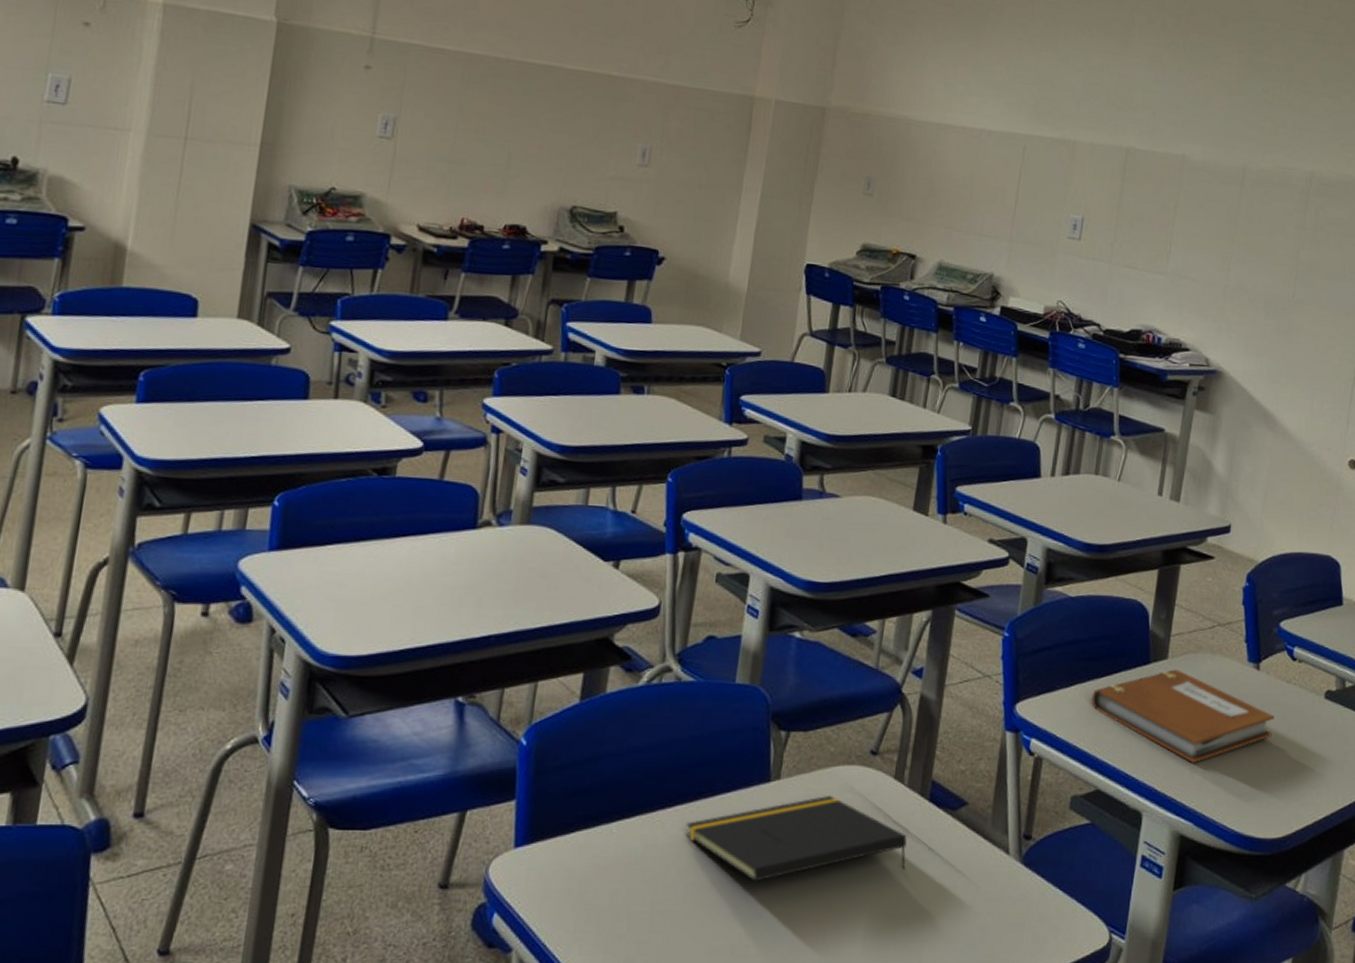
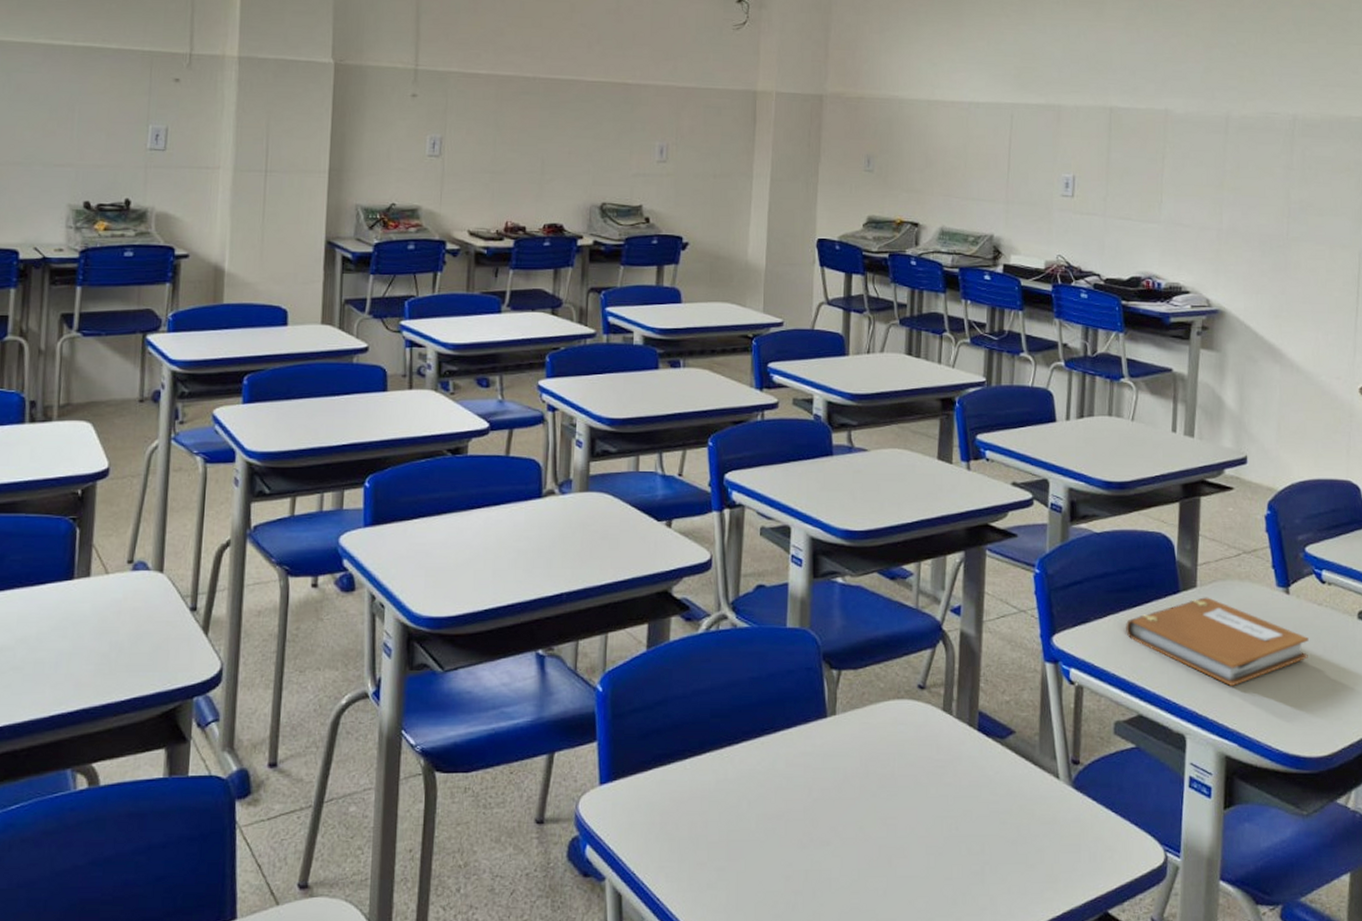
notepad: present [685,796,907,882] -> none [753,729,961,811]

